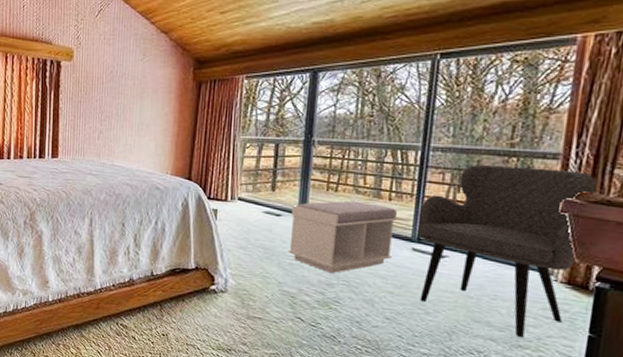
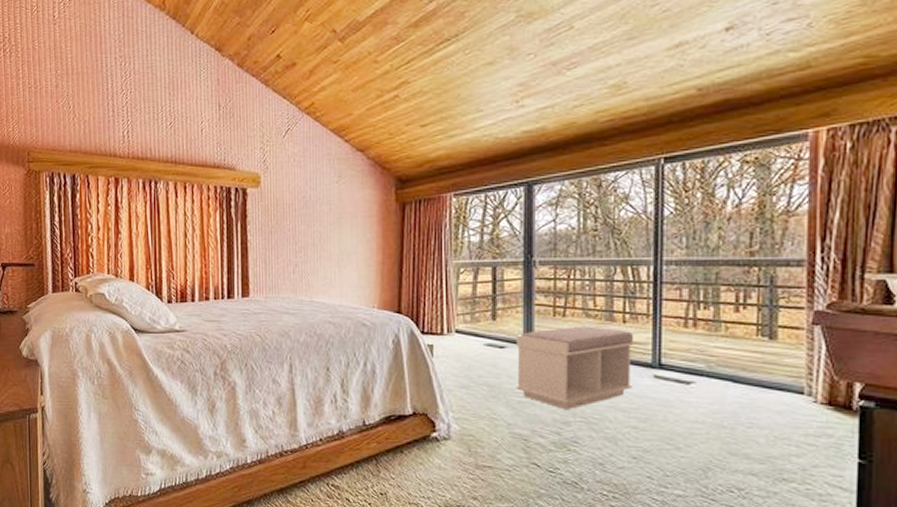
armchair: present [417,165,597,338] -> none [657,277,848,470]

